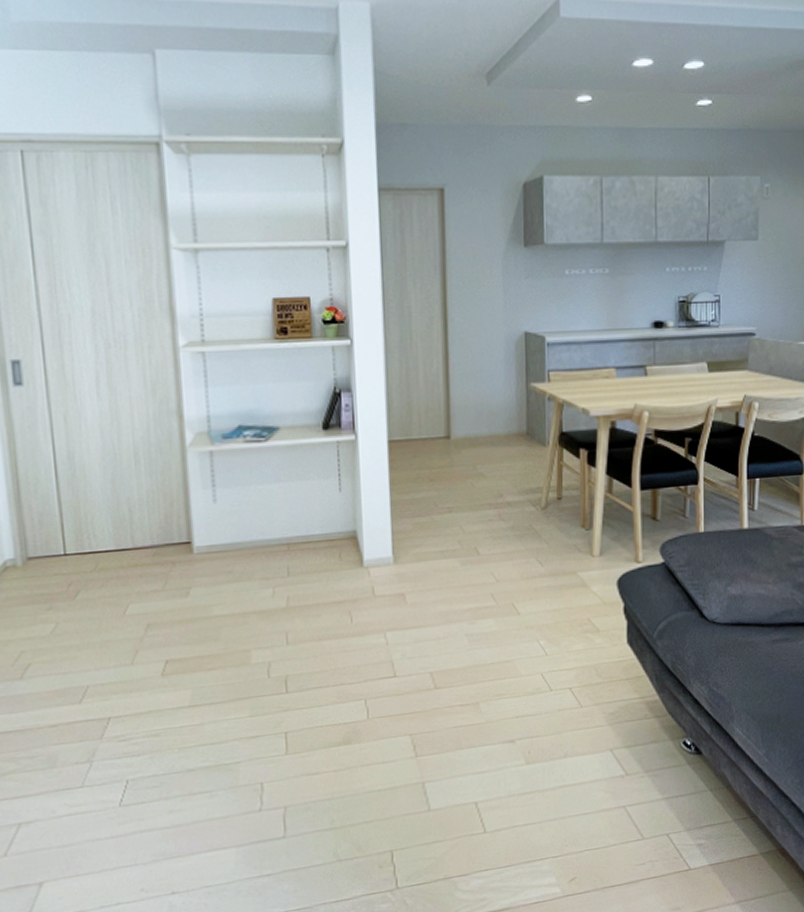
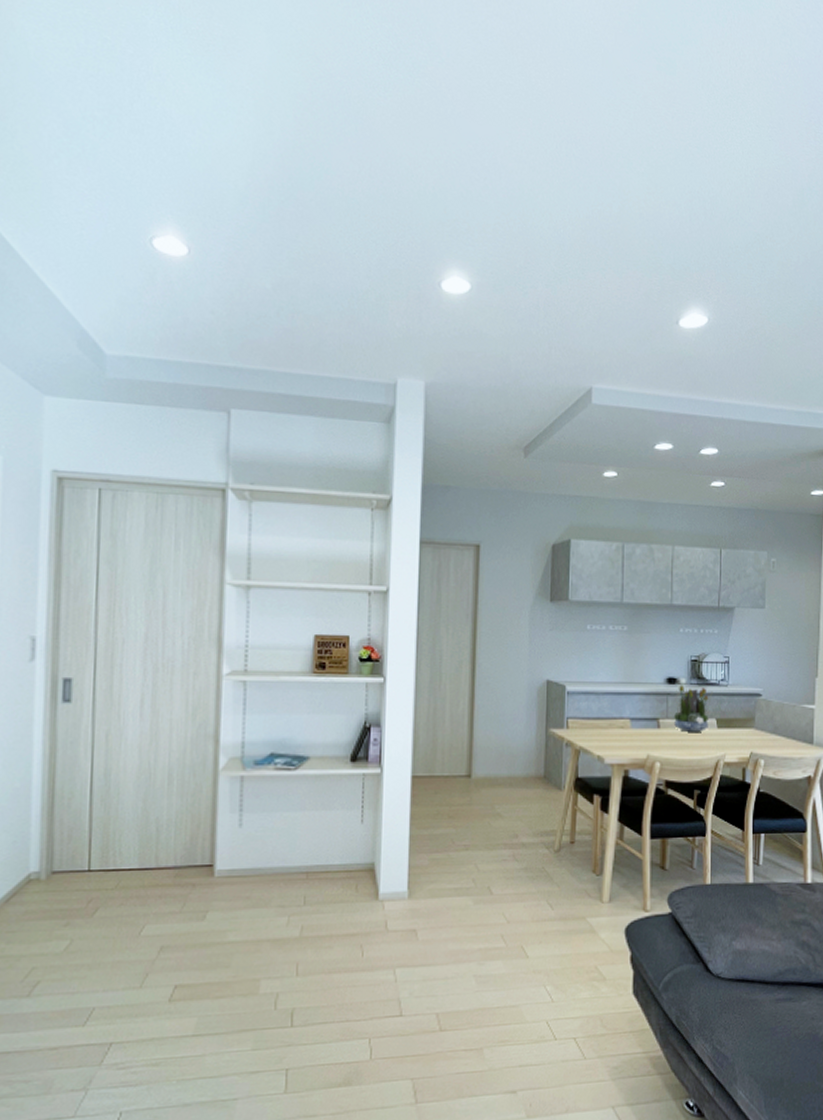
flower arrangement: none [661,328,703,378] -> present [673,685,713,732]

